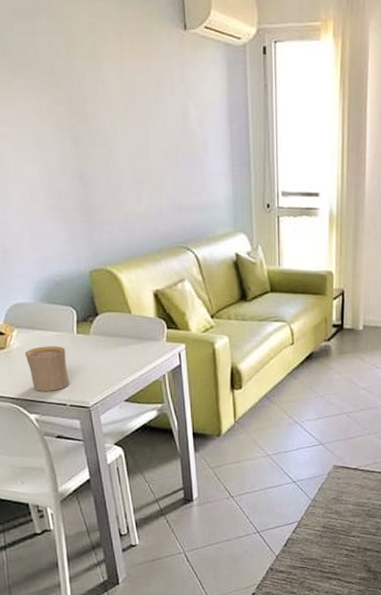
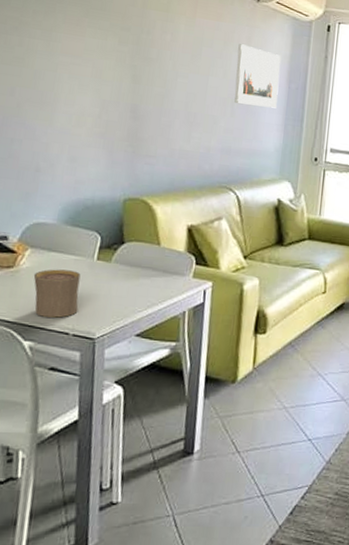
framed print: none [172,84,221,155] -> present [234,44,281,109]

